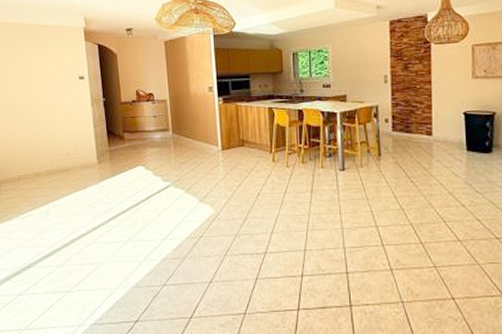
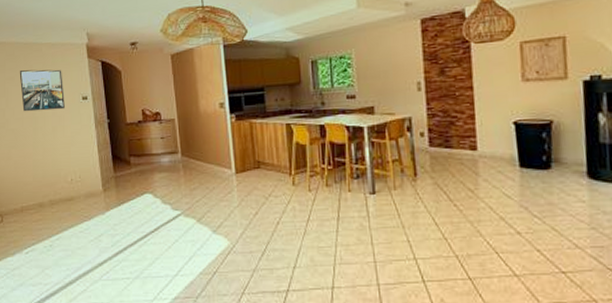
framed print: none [17,49,62,88] -> present [19,69,65,112]

